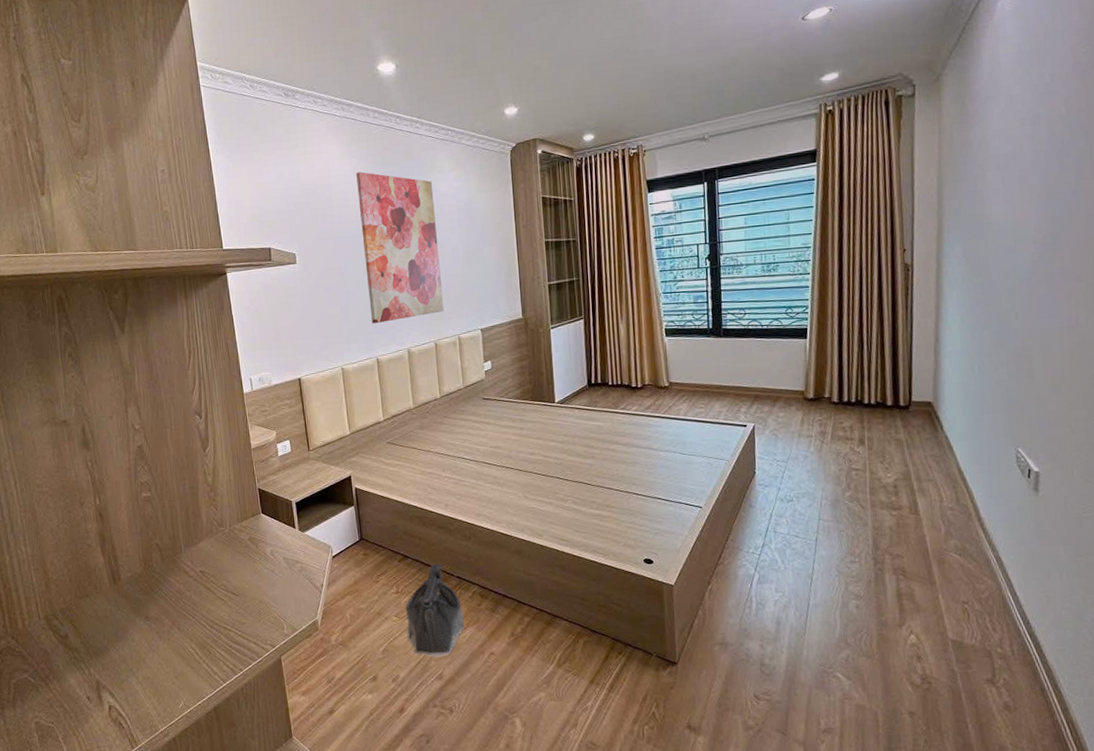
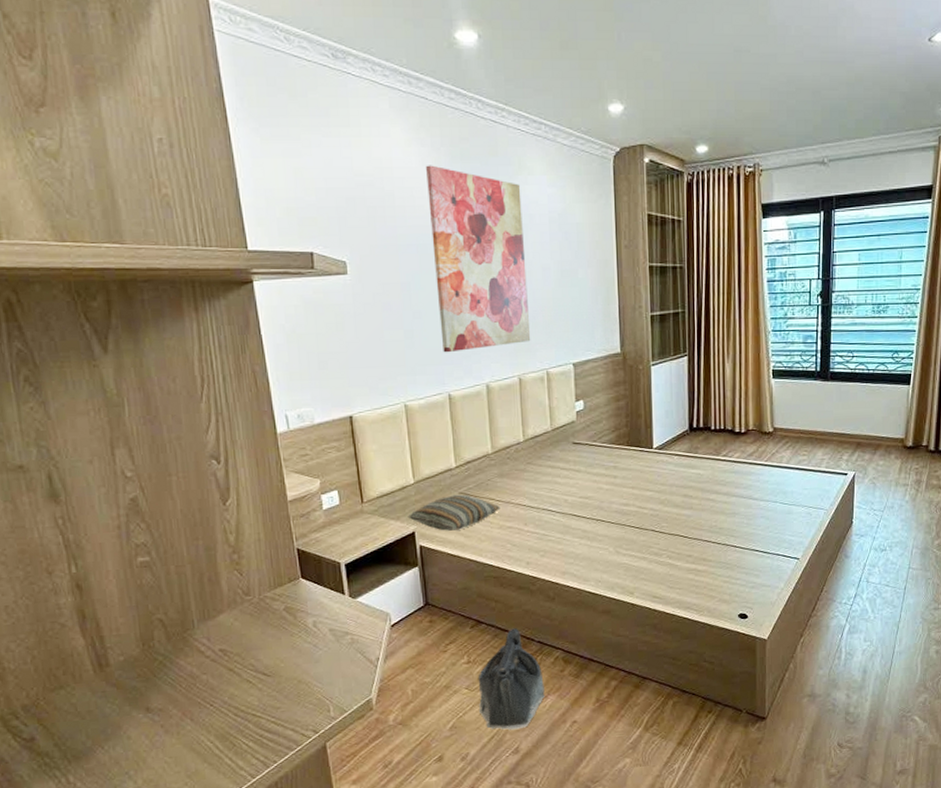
pillow: none [345,444,422,476] -> present [407,494,500,531]

